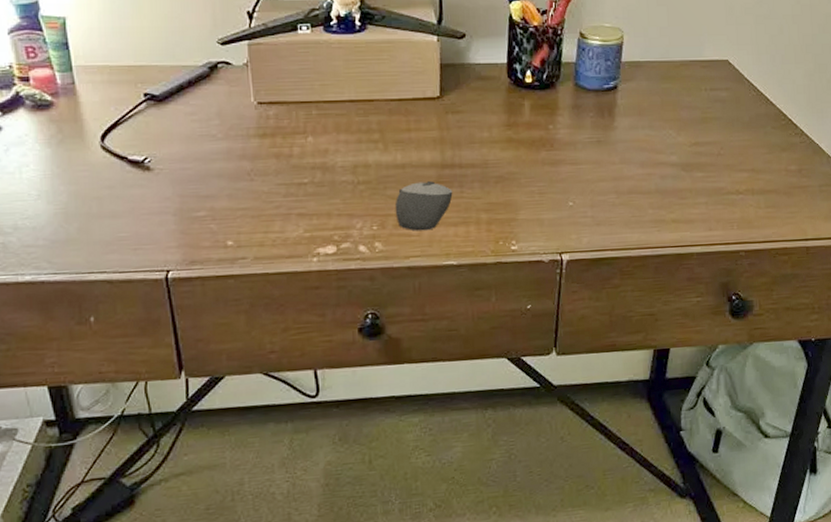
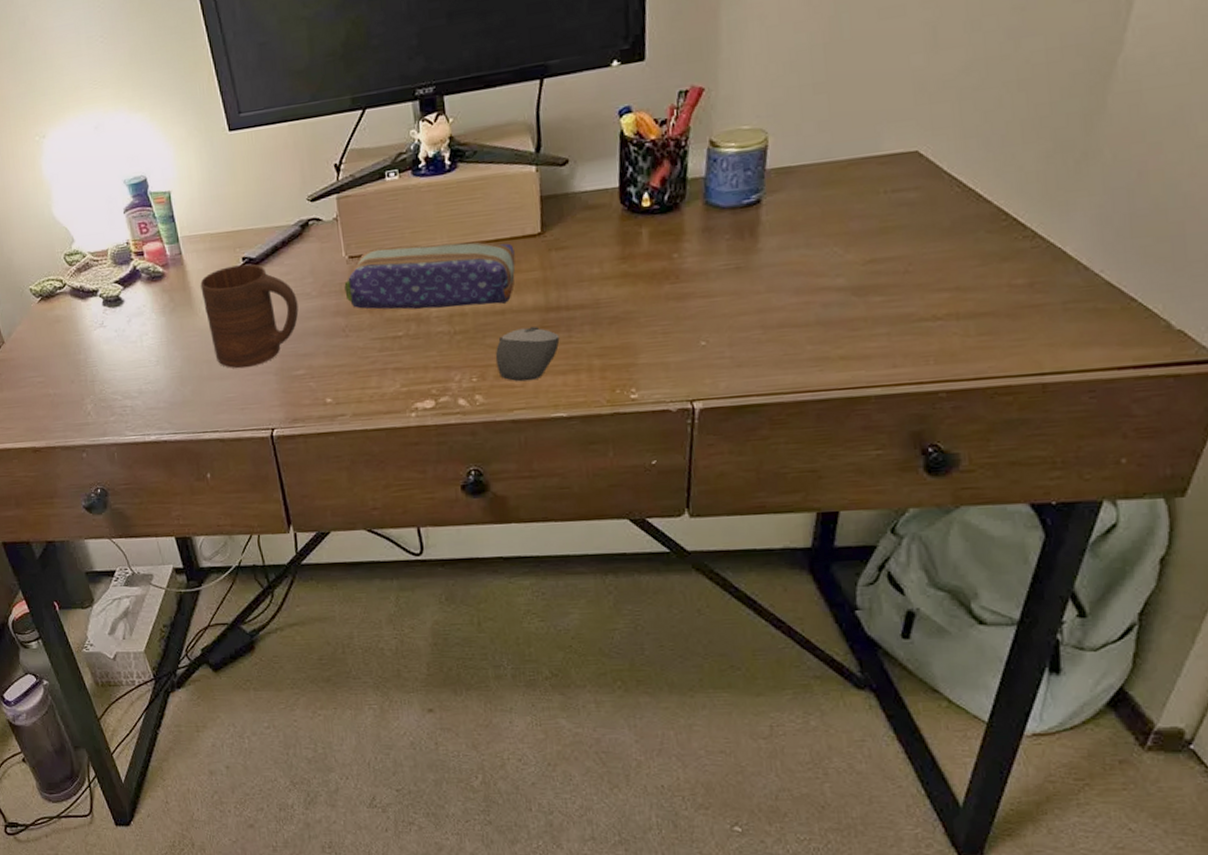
cup: none [94,101,203,207] -> present [200,264,299,369]
pencil case: none [251,96,416,159] -> present [344,241,516,310]

